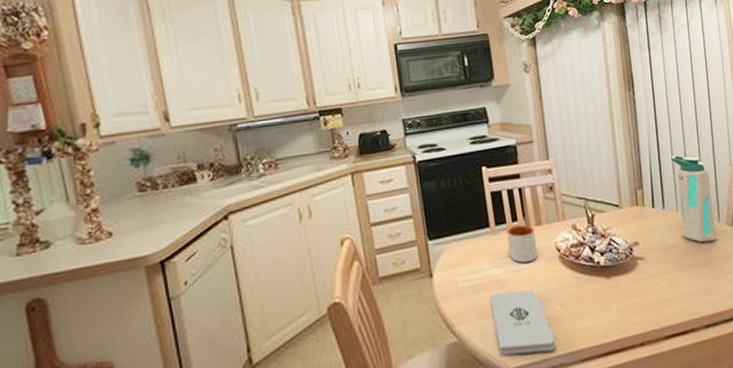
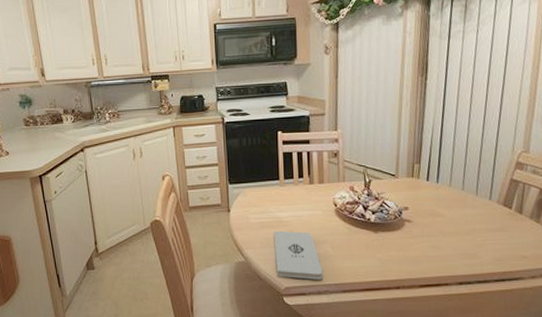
mug: present [506,224,538,263] -> none [293,181,318,212]
water bottle: present [670,155,716,243] -> none [452,137,489,216]

